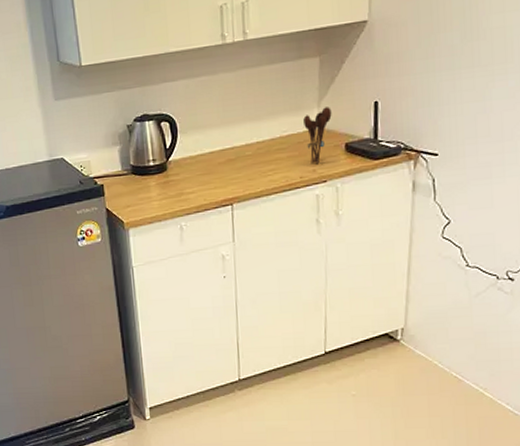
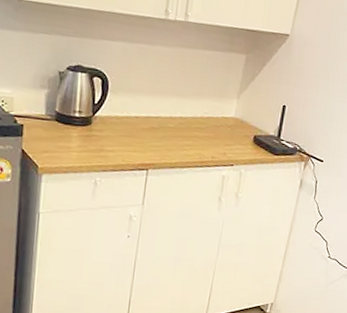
utensil holder: present [303,107,332,164] -> none [222,100,248,149]

